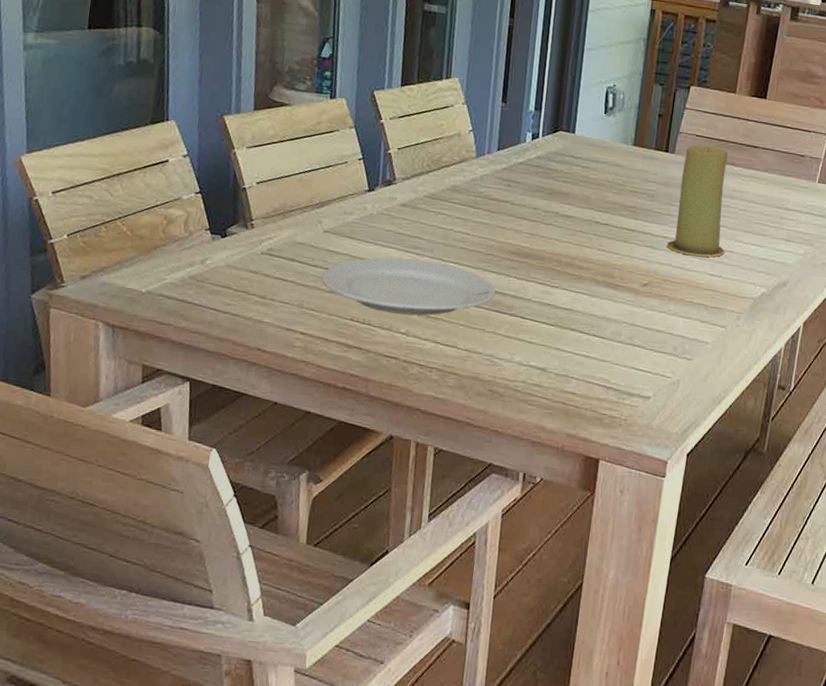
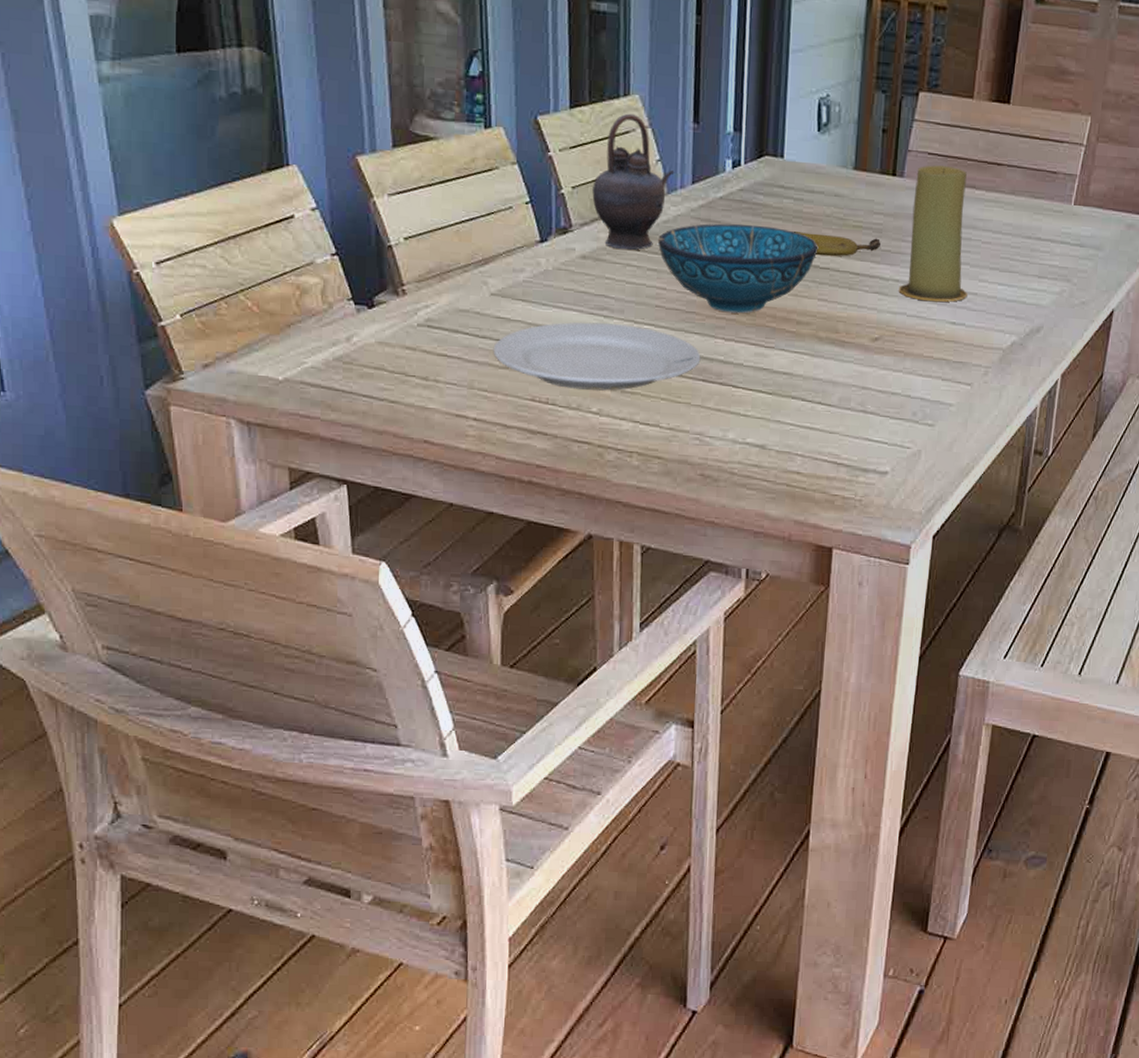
teapot: none [414,92,484,202] -> present [592,113,675,251]
decorative bowl: none [465,183,600,258] -> present [657,223,819,314]
fruit: none [579,193,654,216] -> present [793,232,882,257]

